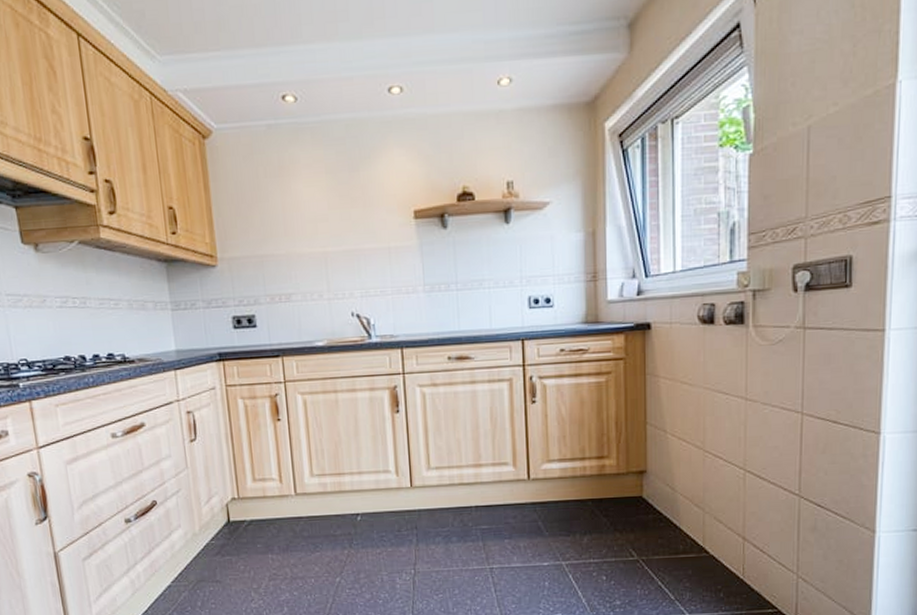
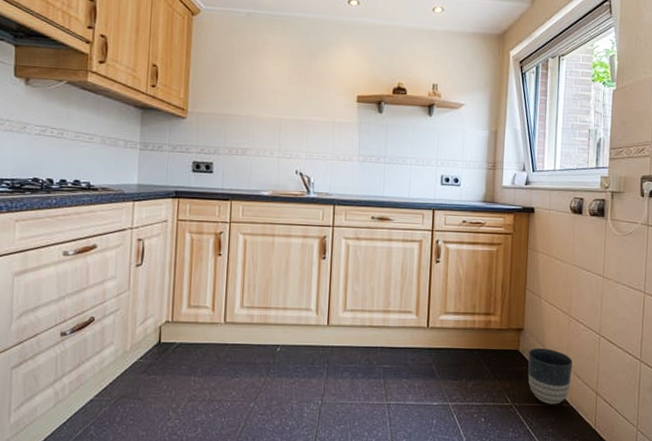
planter: none [654,491,711,556] -> present [527,348,573,405]

